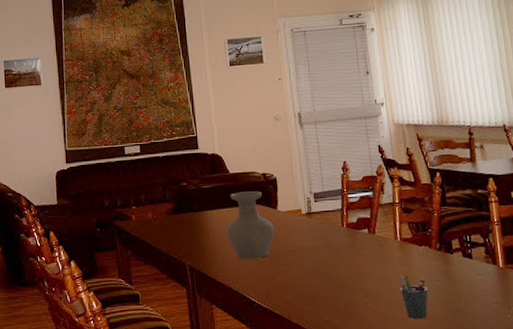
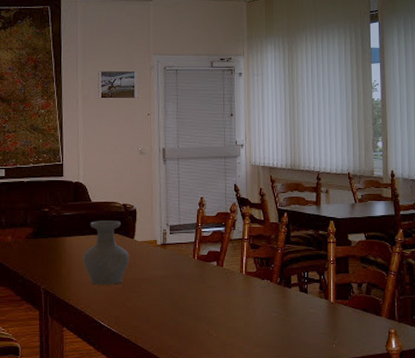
pen holder: present [399,275,428,320] -> none [241,306,265,347]

